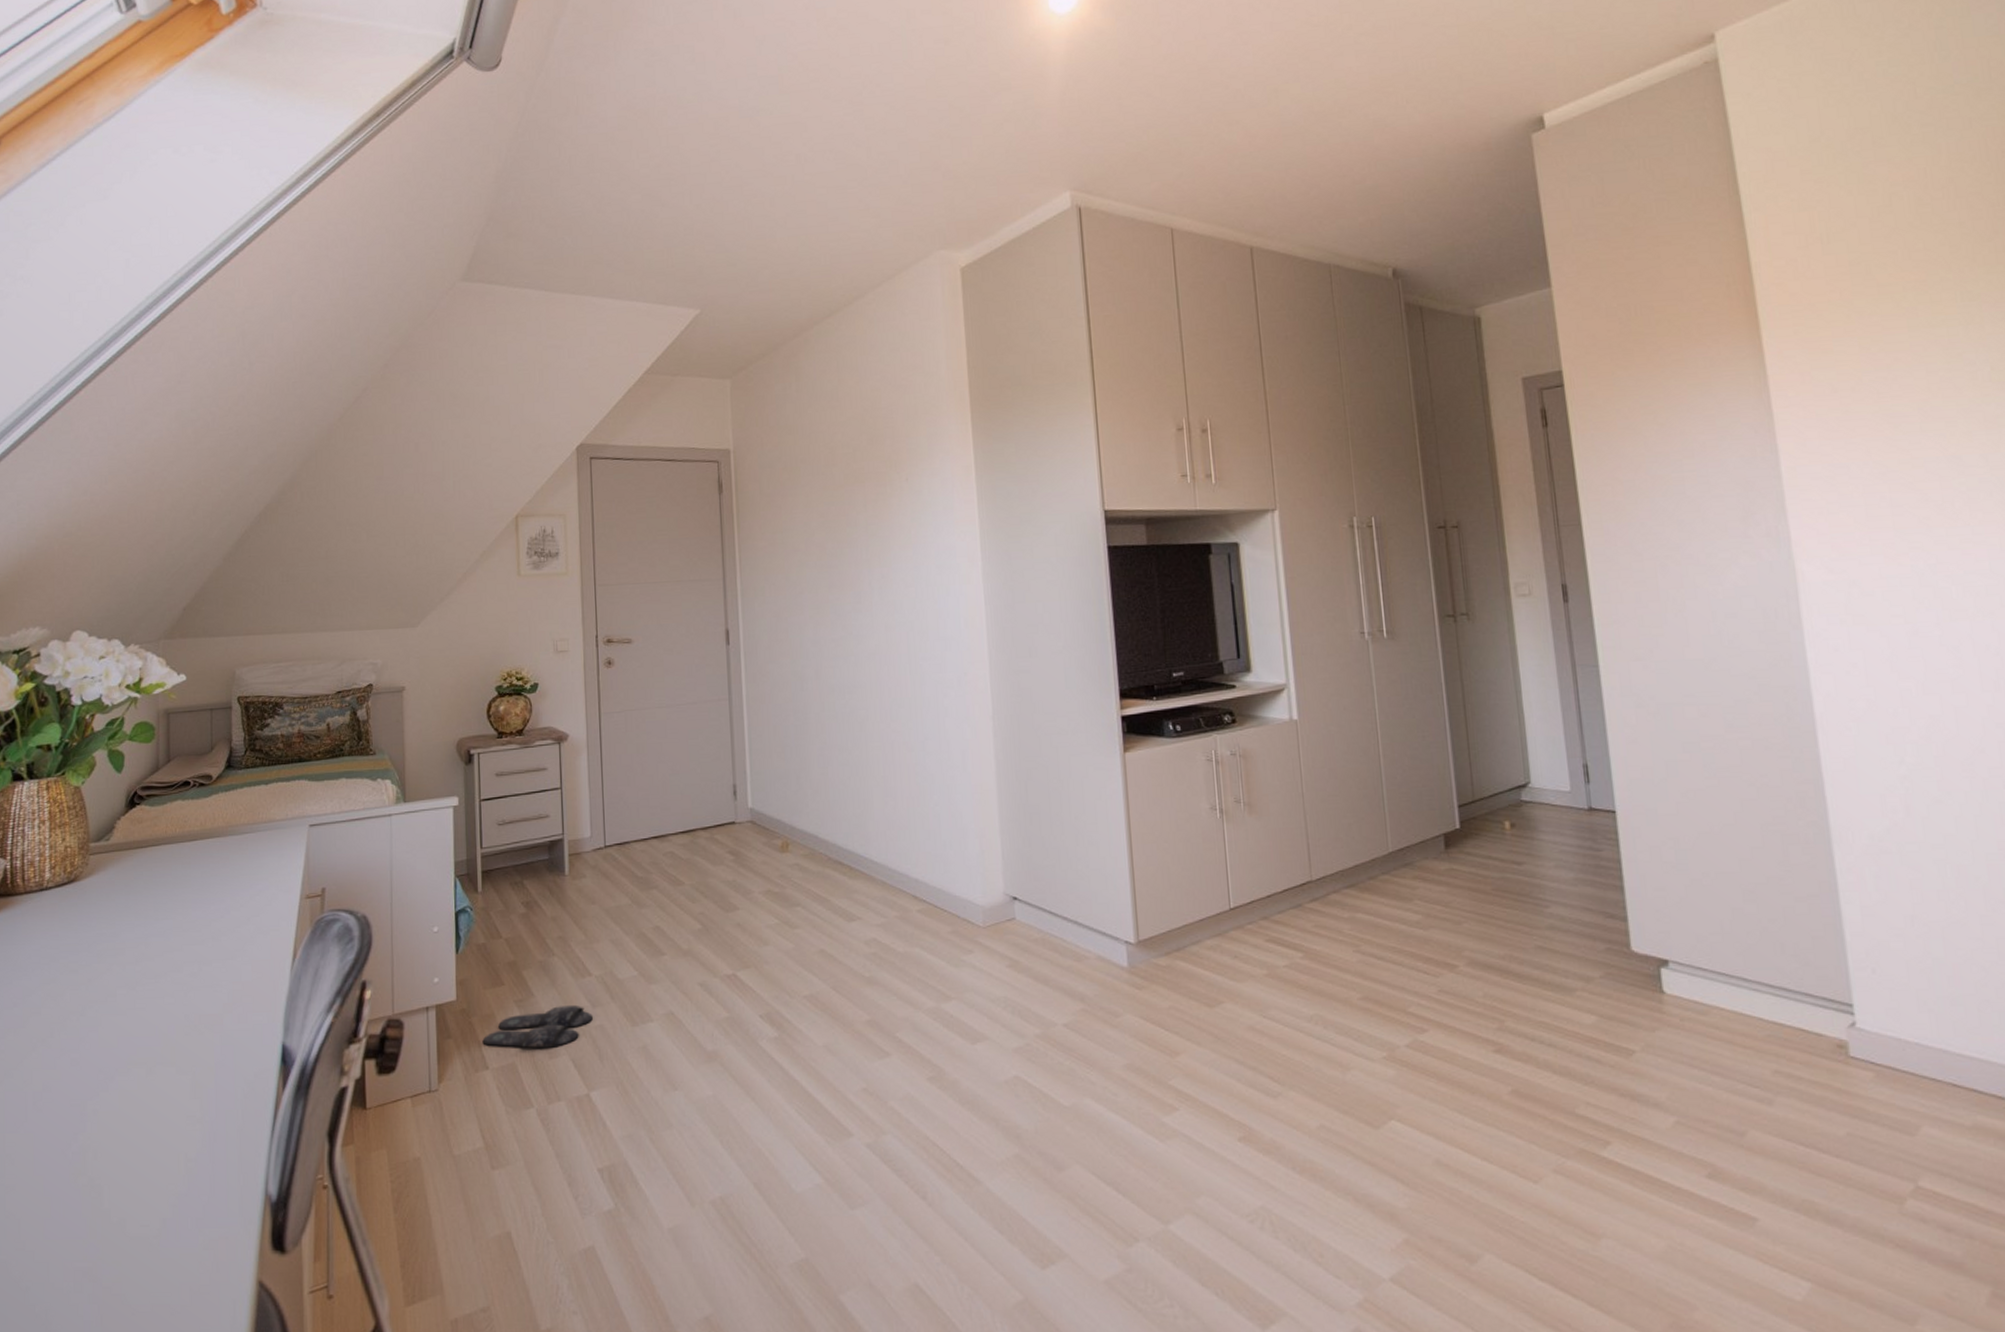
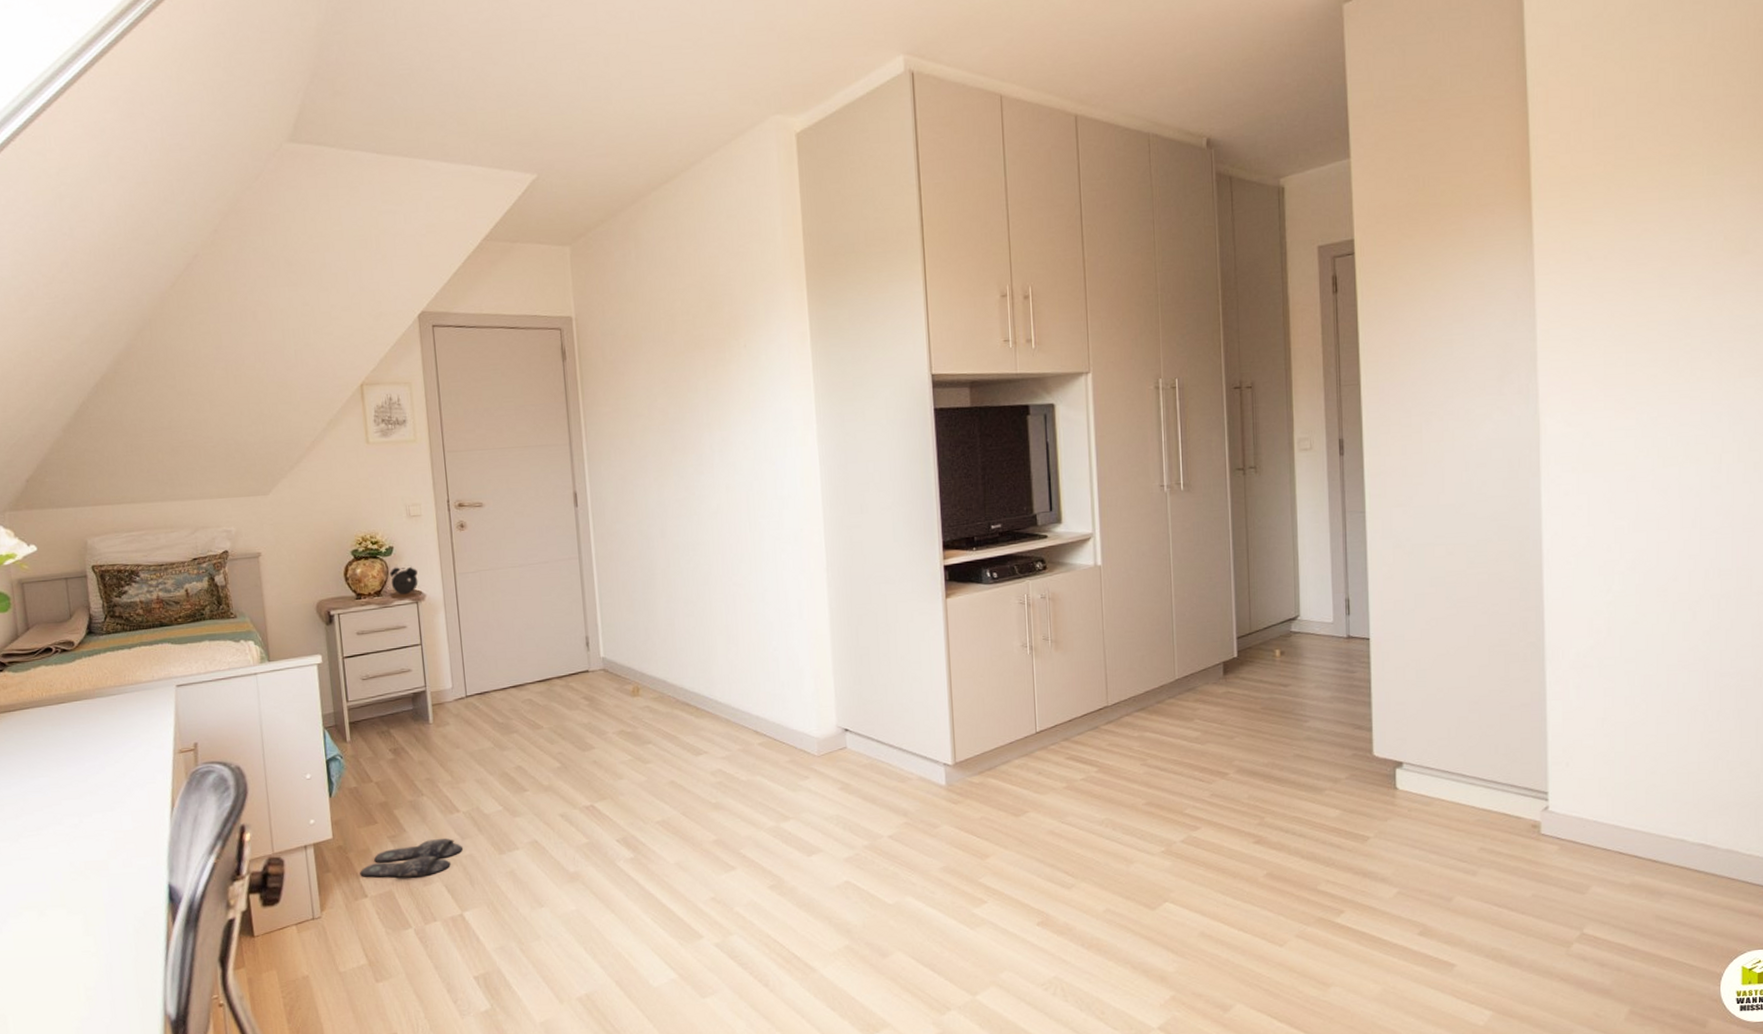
alarm clock: none [532,702,566,739] -> present [390,564,423,600]

